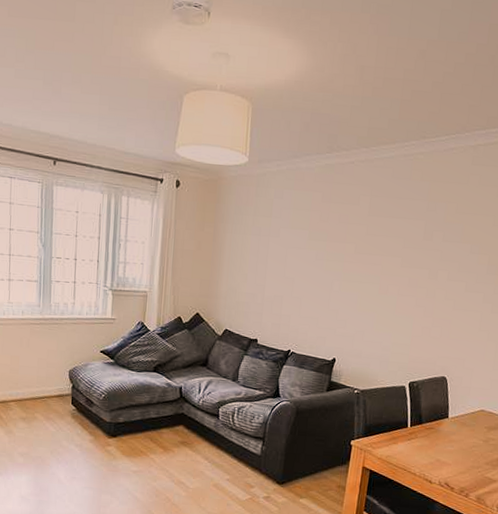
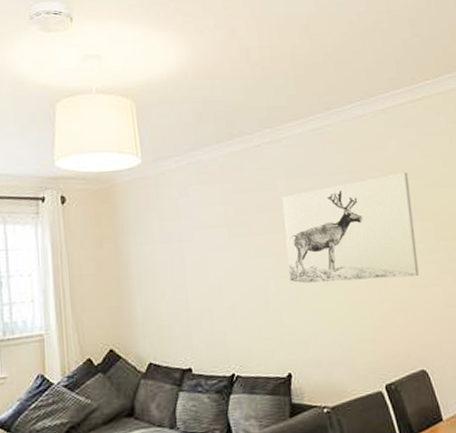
wall art: none [352,207,480,300] -> present [282,172,419,285]

